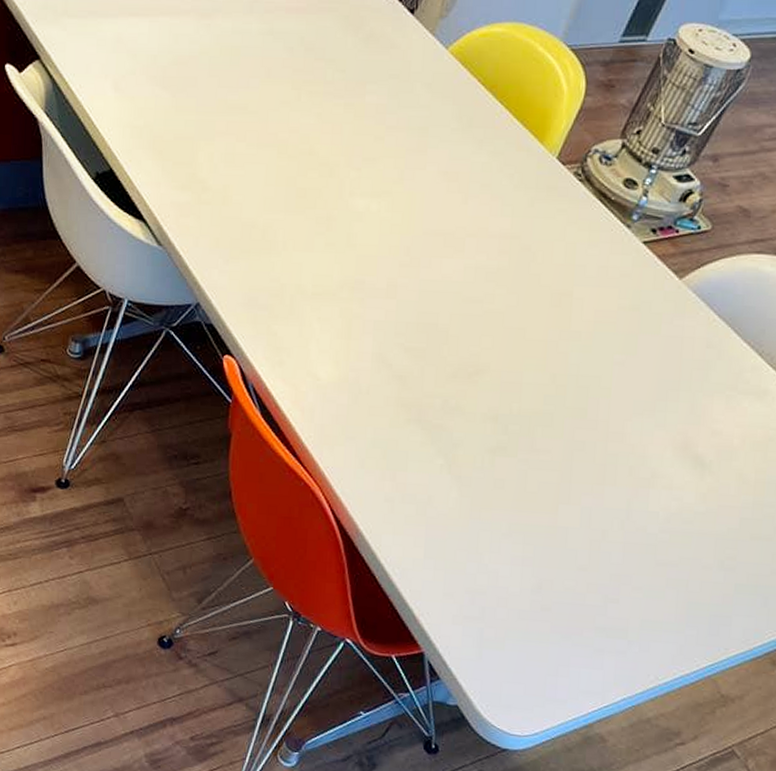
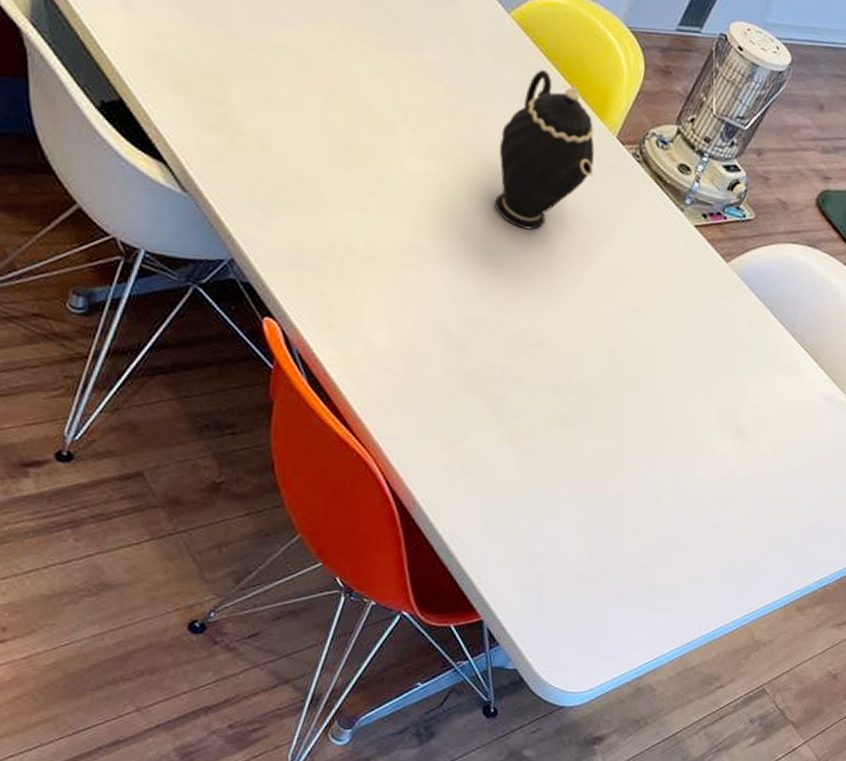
teapot: none [433,99,534,258] -> present [494,69,595,230]

